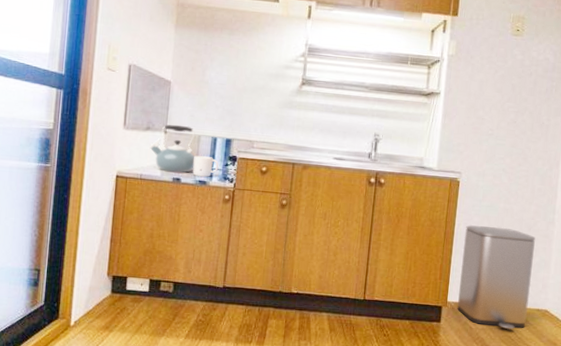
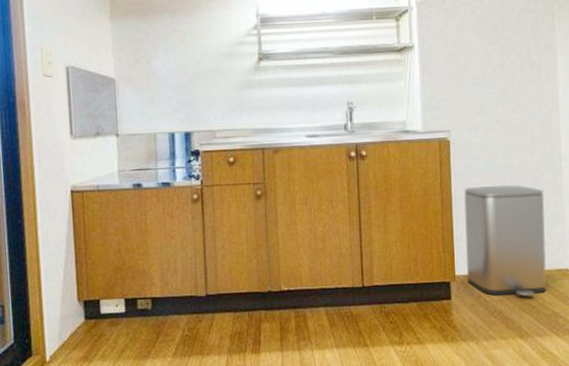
kettle: present [149,124,195,173] -> none [102,125,155,179]
mug: present [192,155,219,177] -> none [152,155,182,178]

